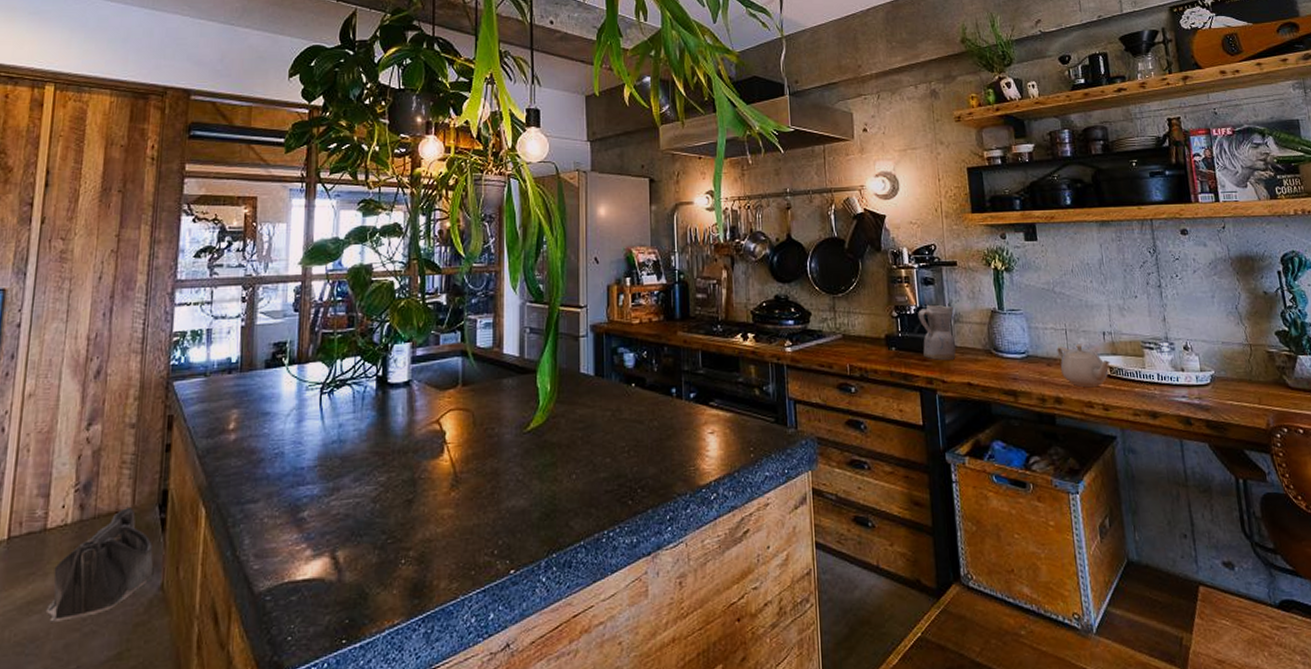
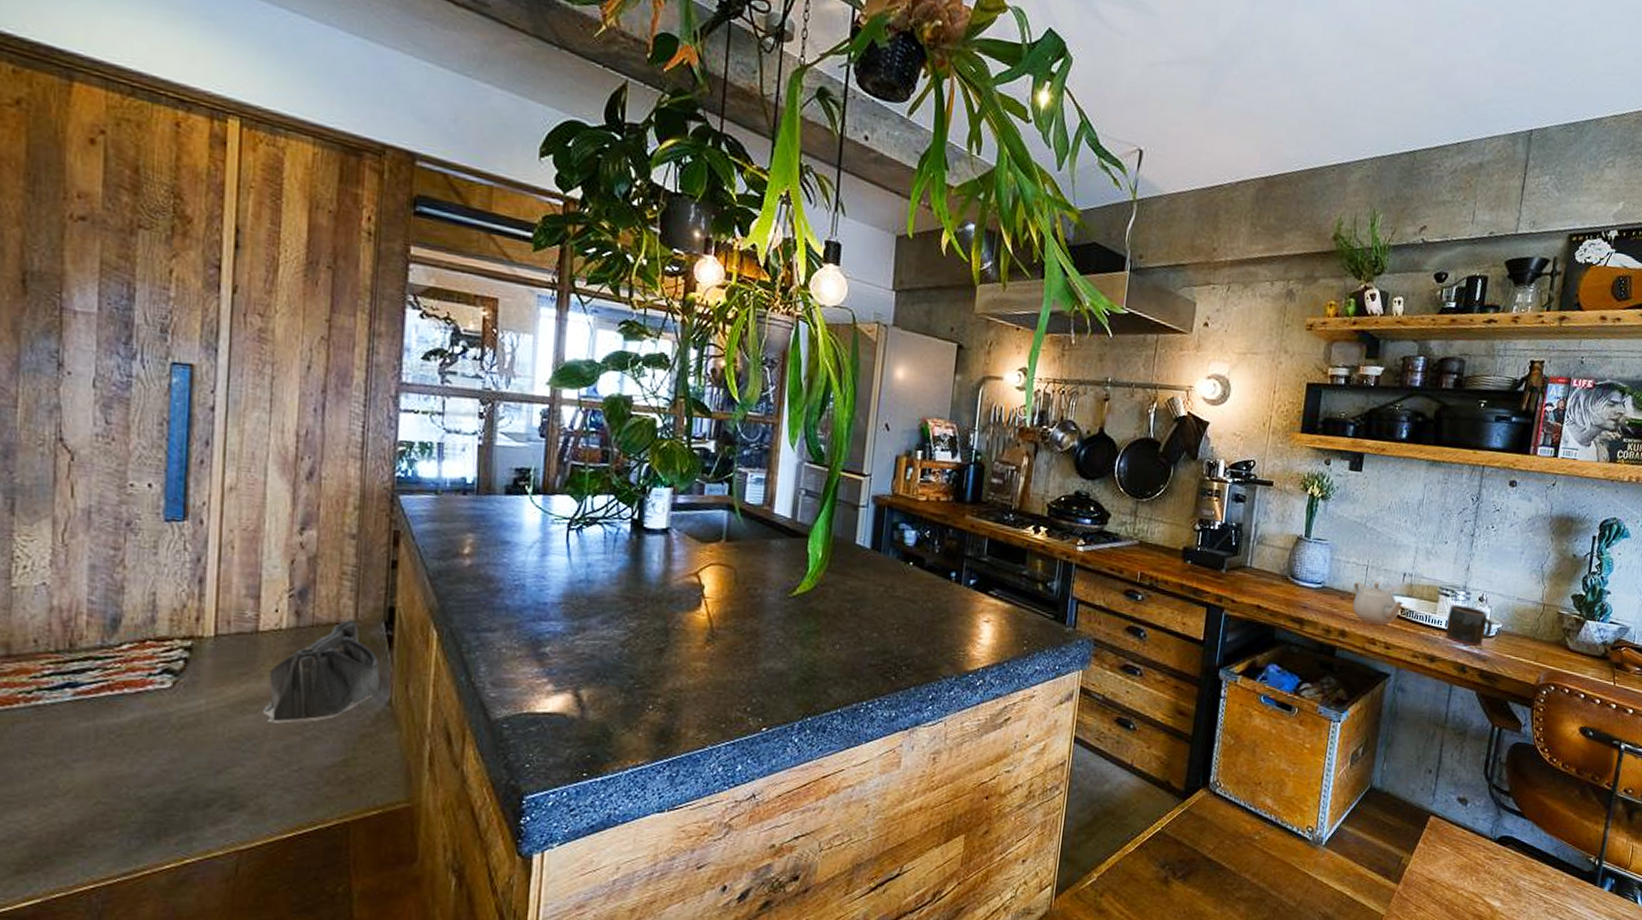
ceramic pitcher: present [918,304,957,361] -> none [1218,522,1259,582]
mug: none [1156,356,1207,396] -> present [1445,604,1493,646]

